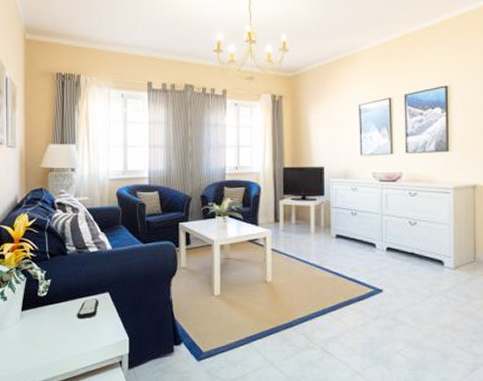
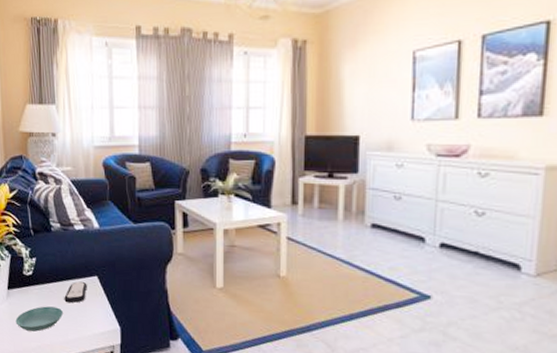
saucer: none [27,324,76,349] -> present [15,306,64,332]

